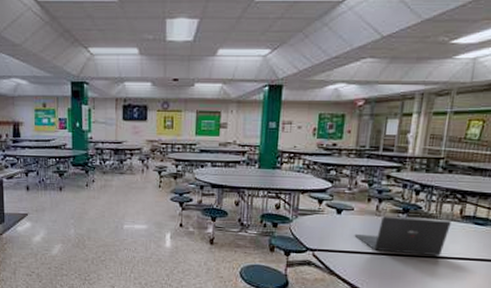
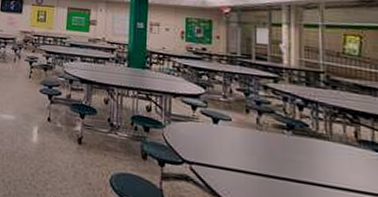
laptop: present [354,217,451,257] -> none [235,131,347,188]

